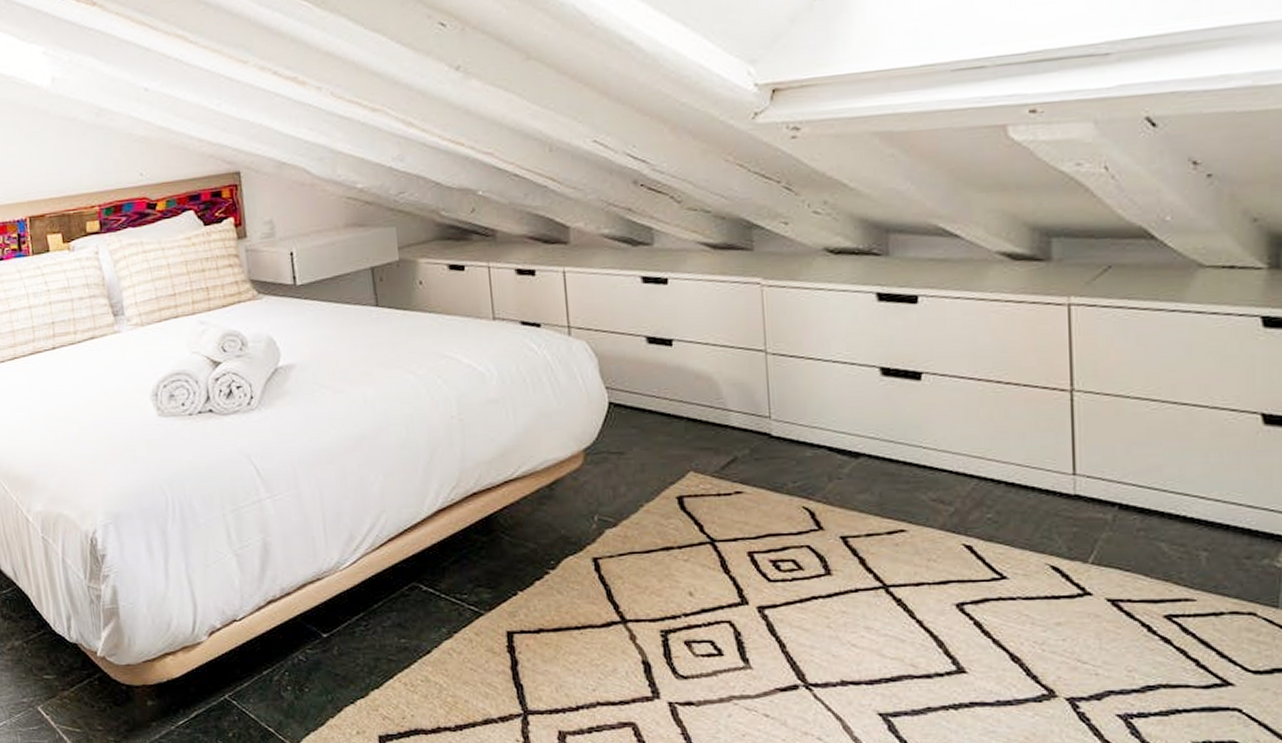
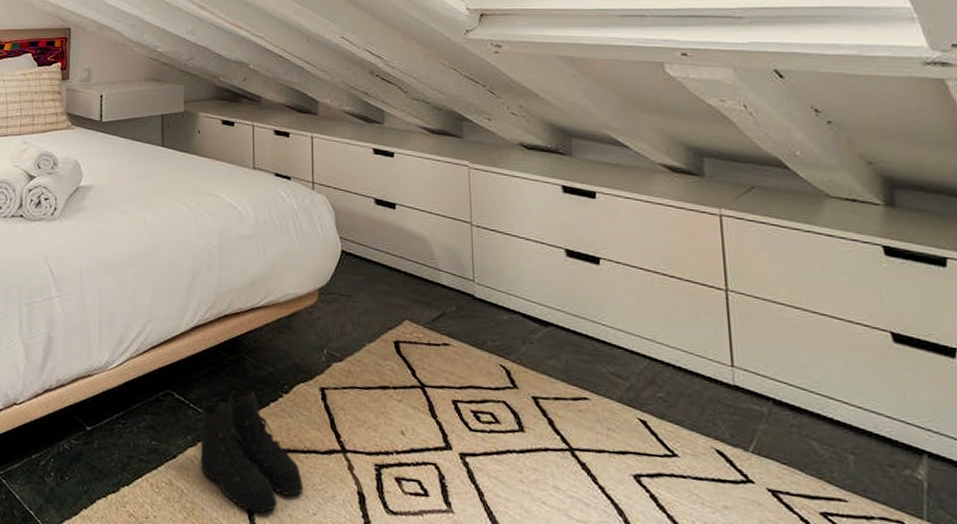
boots: none [452,572,580,697] -> present [198,389,304,514]

